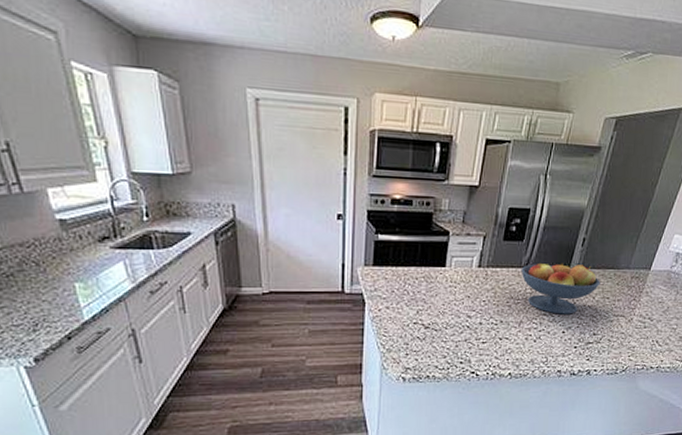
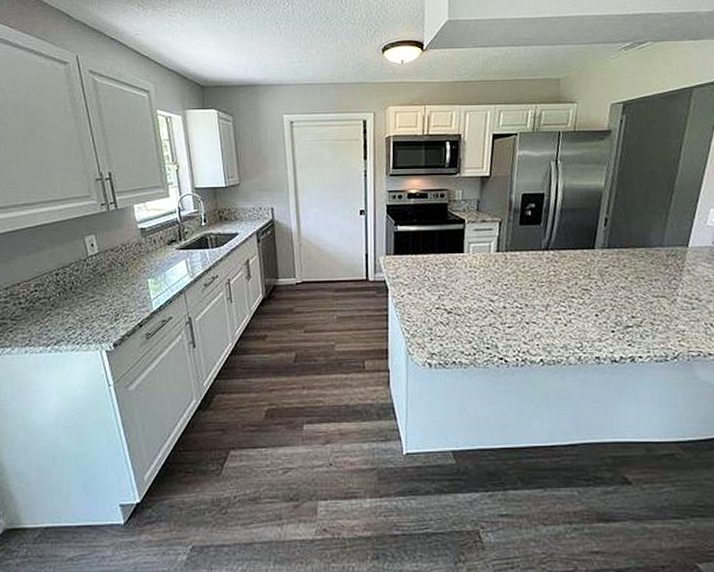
fruit bowl: present [521,262,600,314] -> none [541,244,632,297]

